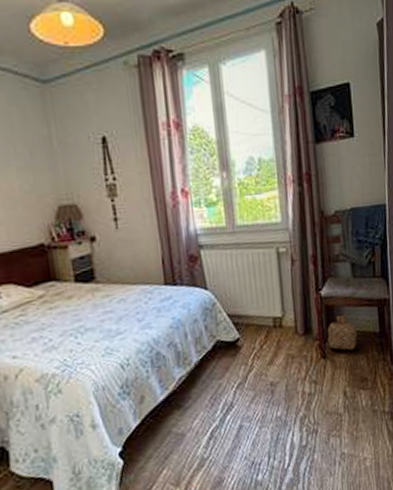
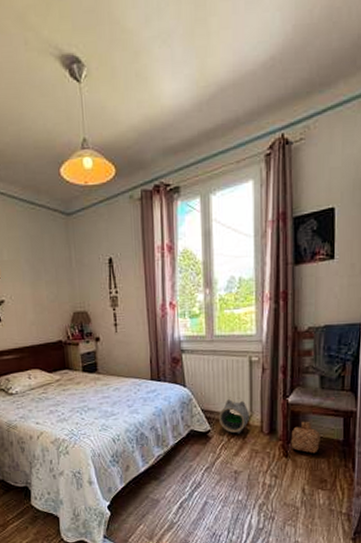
air purifier: none [247,296,283,339] -> present [218,397,250,434]

